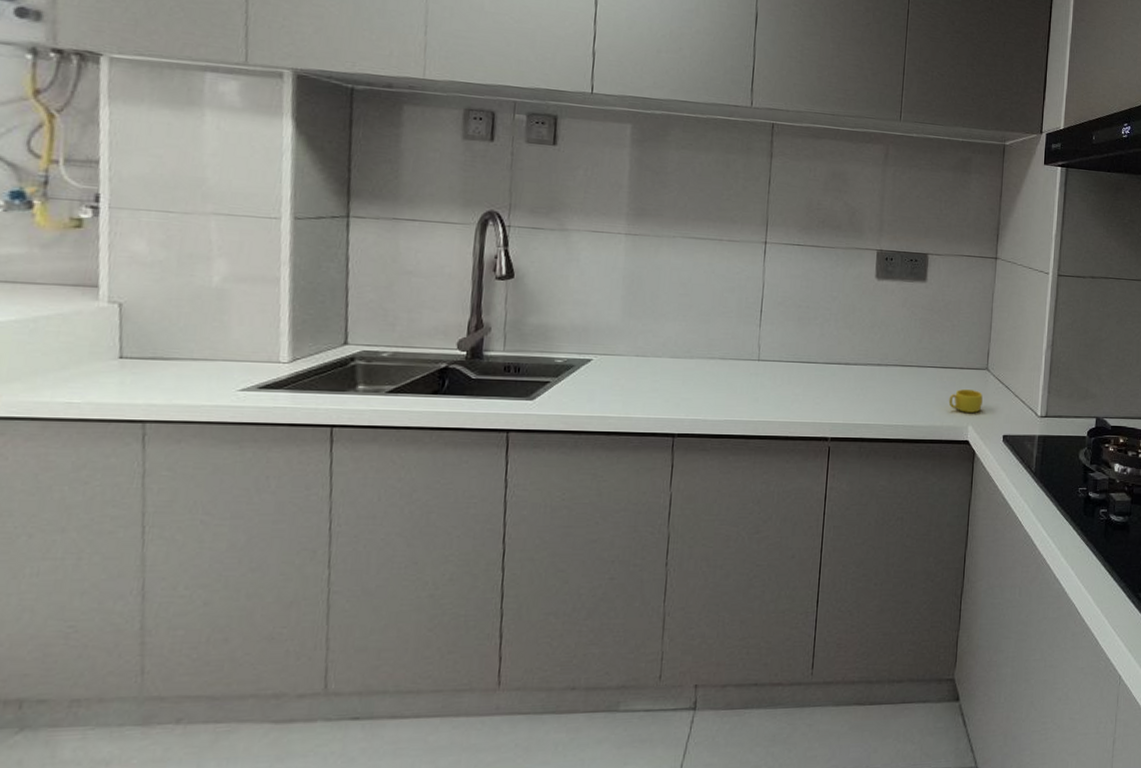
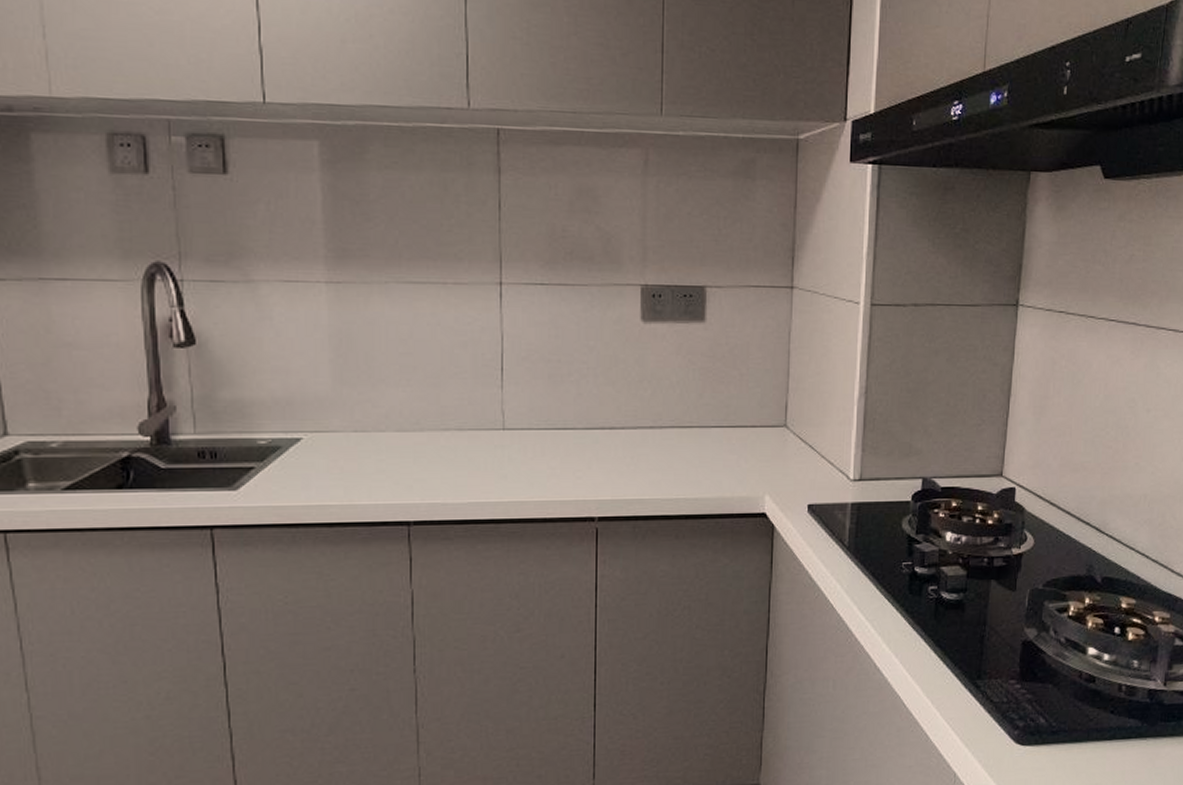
cup: present [948,389,983,413] -> none [739,452,781,480]

